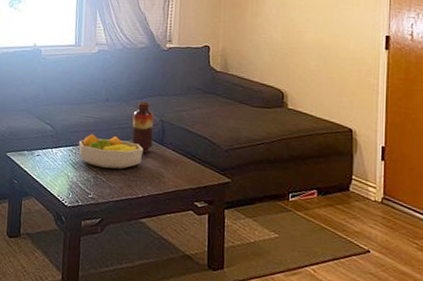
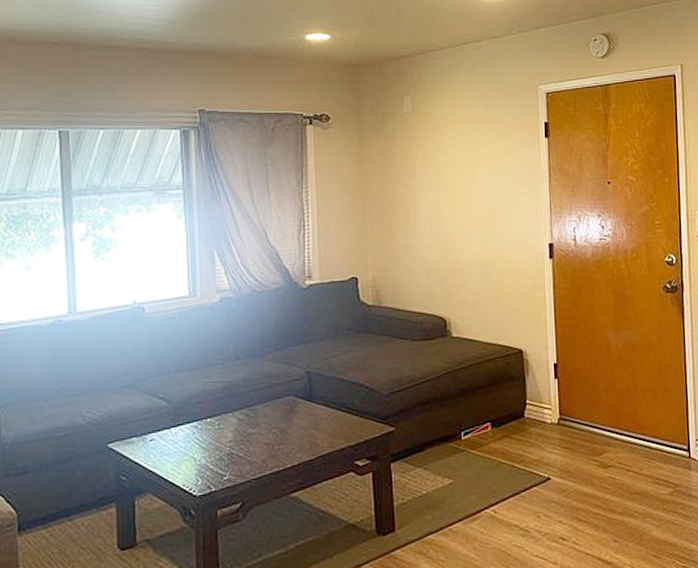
fruit bowl: present [79,134,144,169] -> none [205,400,288,442]
vase: present [131,101,154,153] -> none [271,353,298,415]

